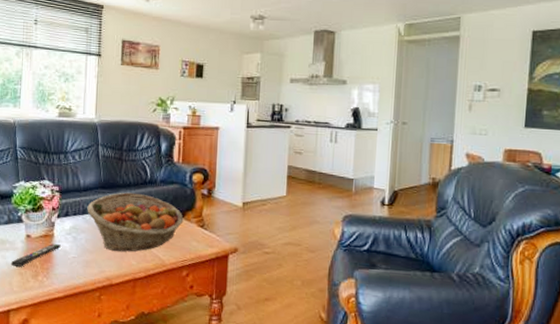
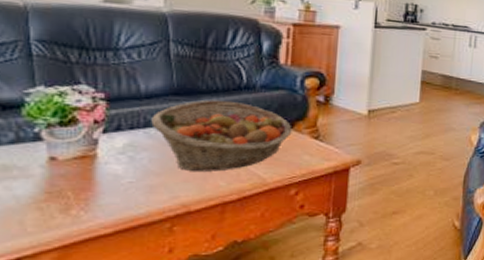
remote control: present [10,244,61,267] -> none [20,167,109,200]

